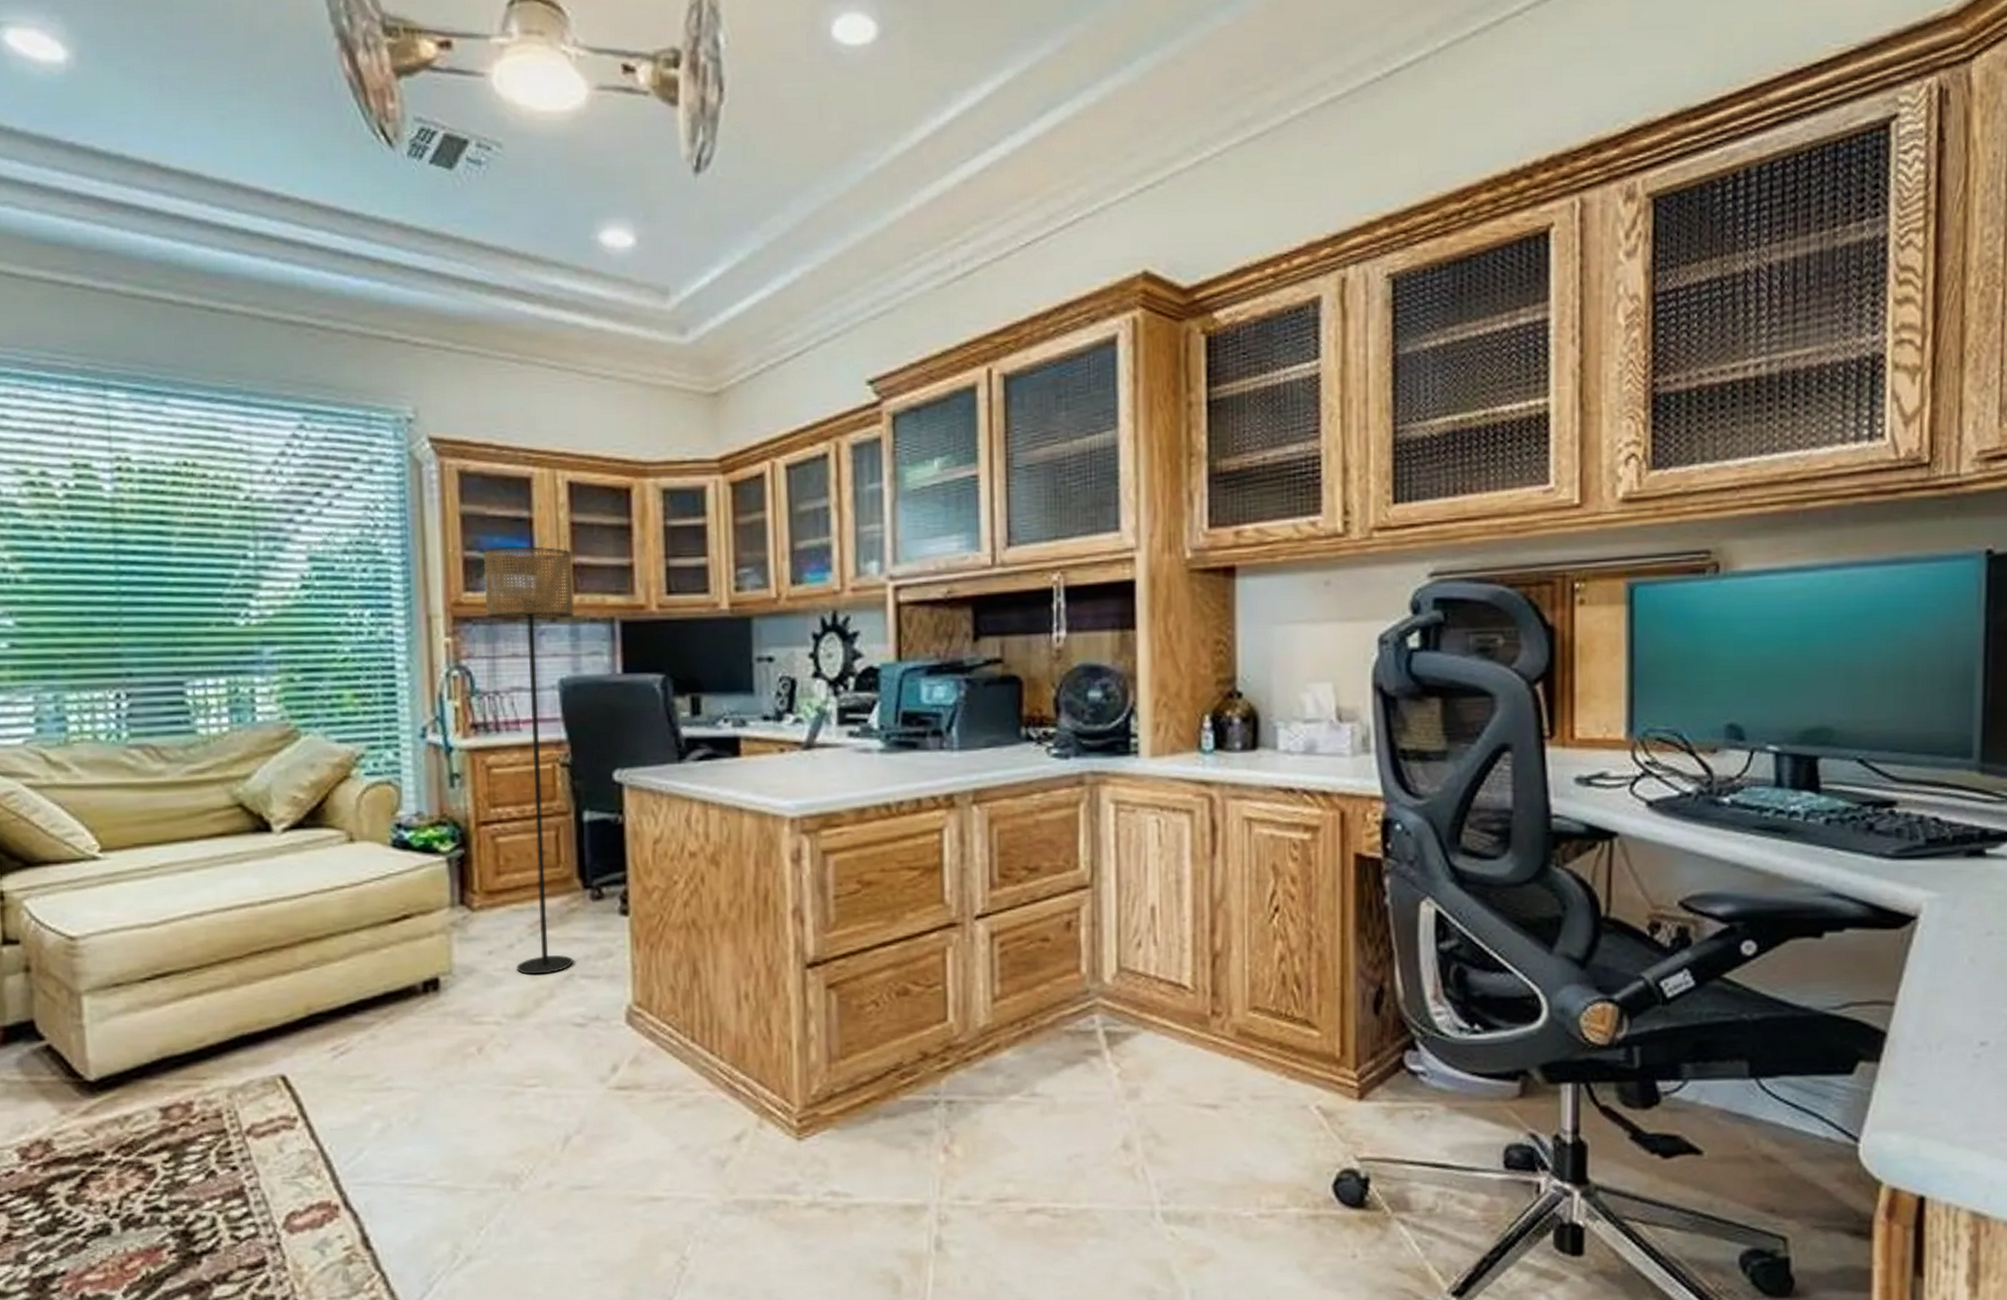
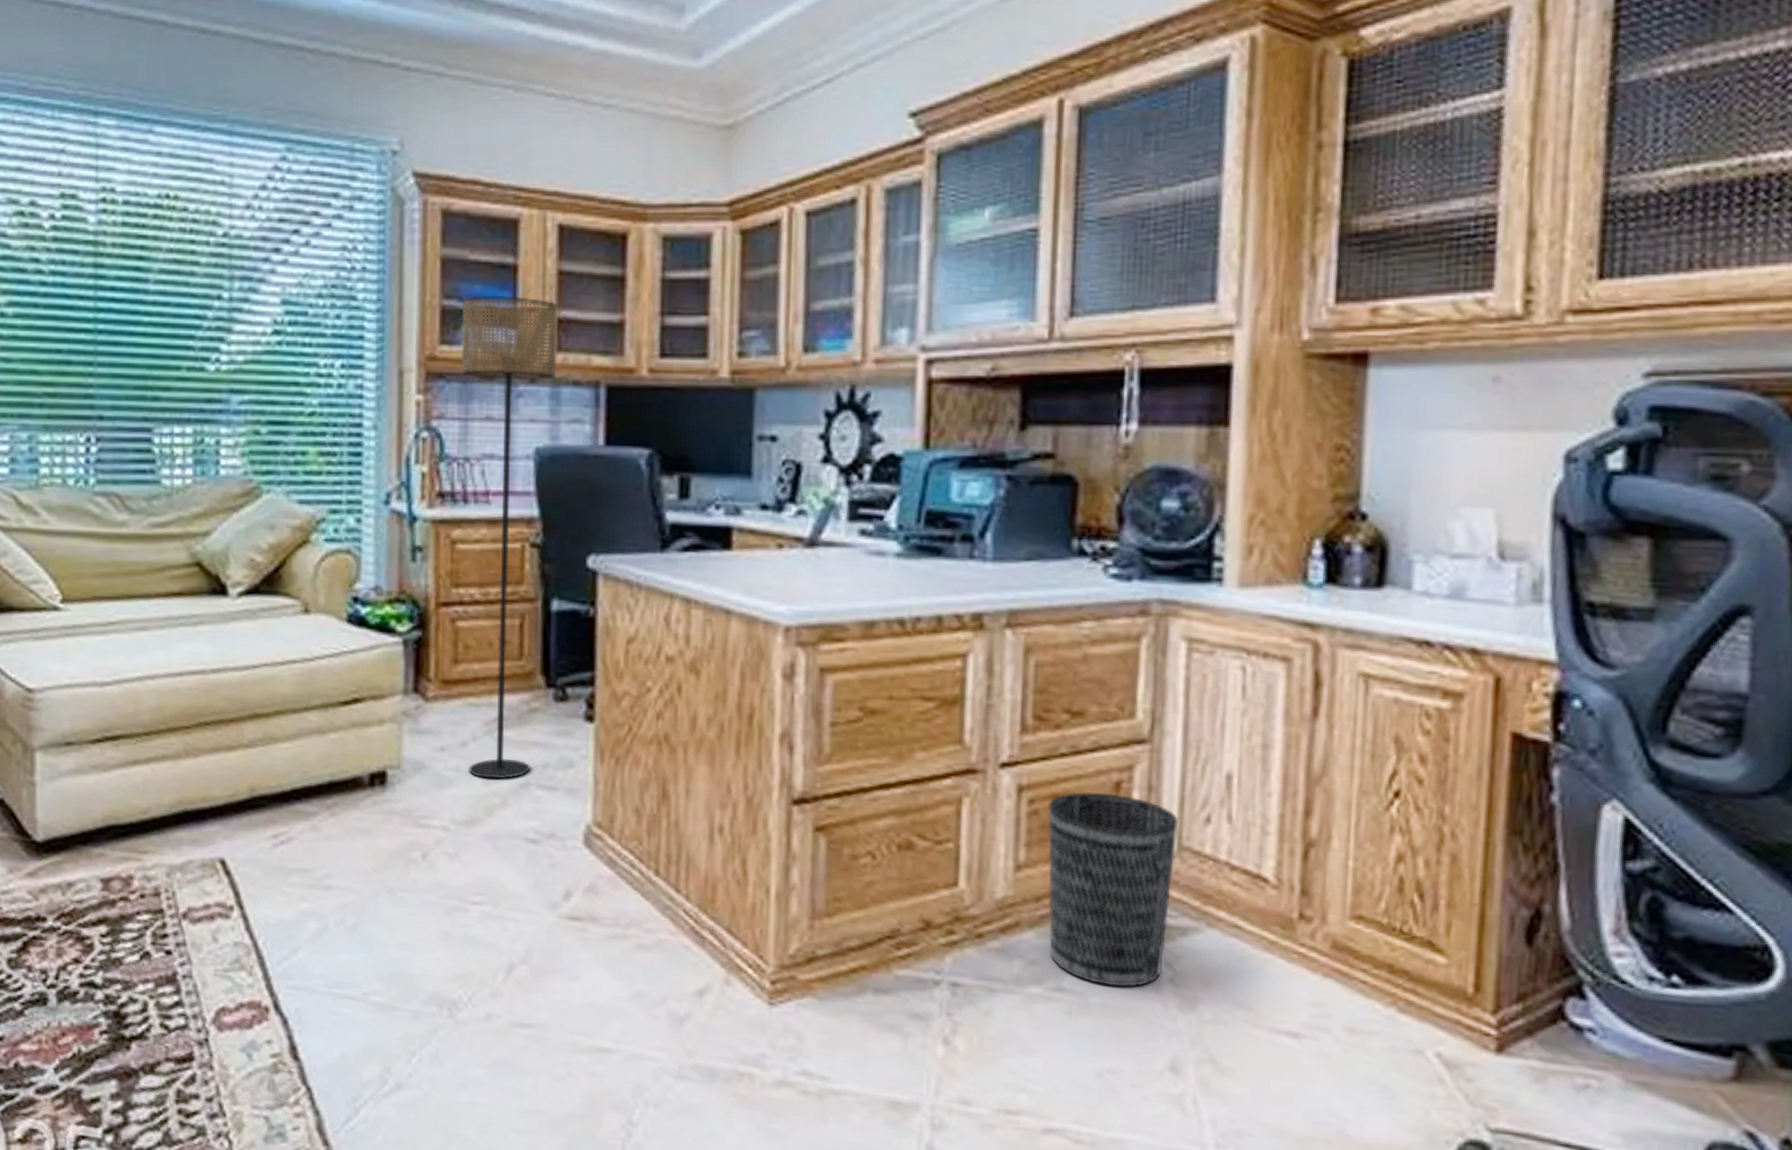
wastebasket: none [1015,931,1117,1087] -> present [1048,792,1178,988]

